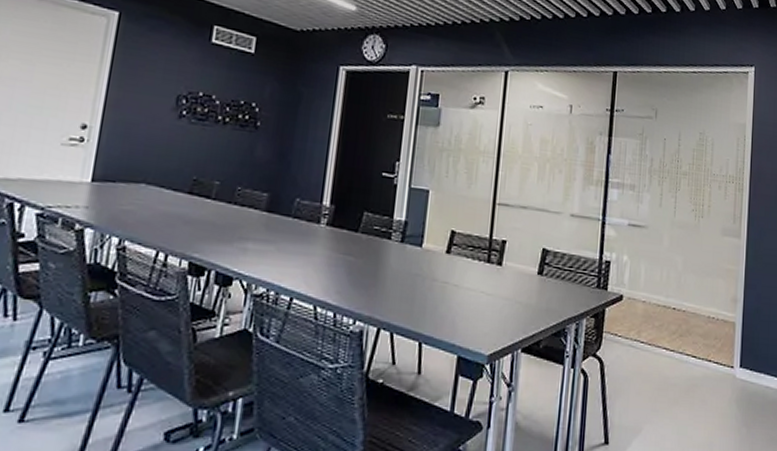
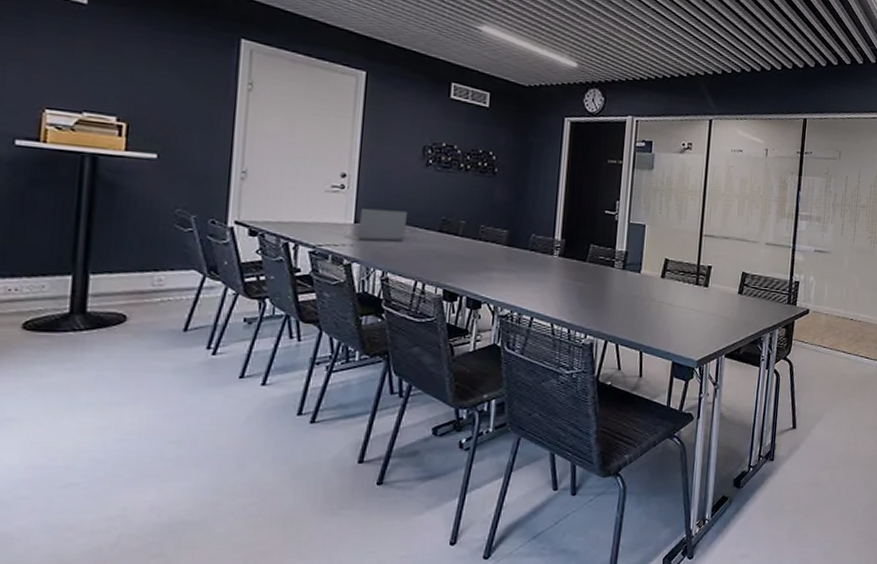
laptop: none [78,165,155,206] -> present [344,208,408,243]

